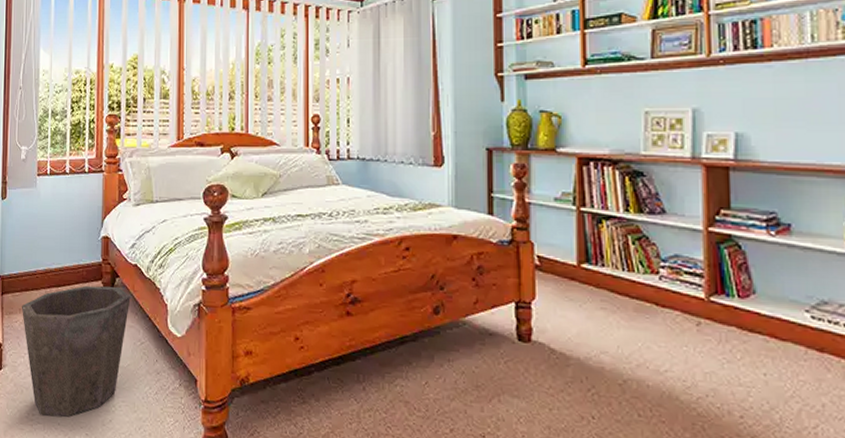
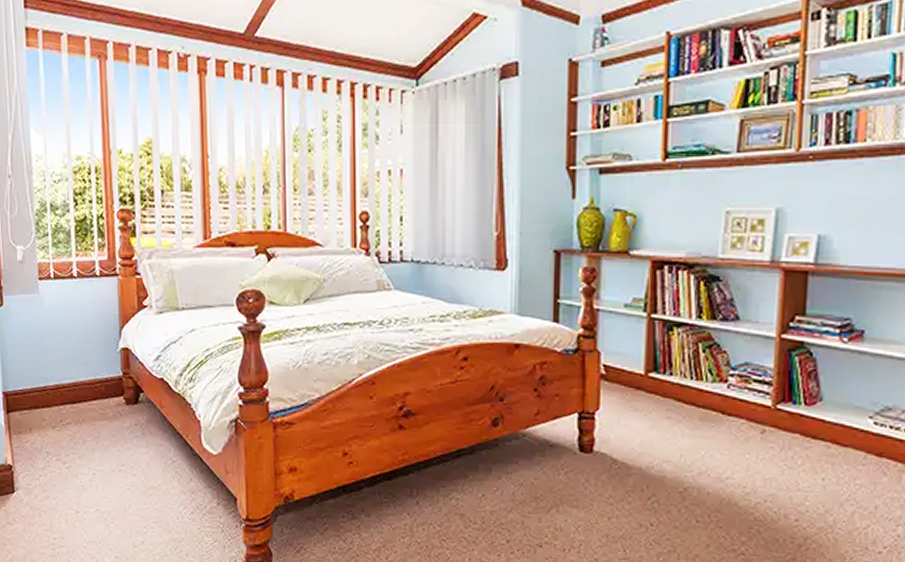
waste bin: present [21,285,131,417] -> none [31,401,158,540]

